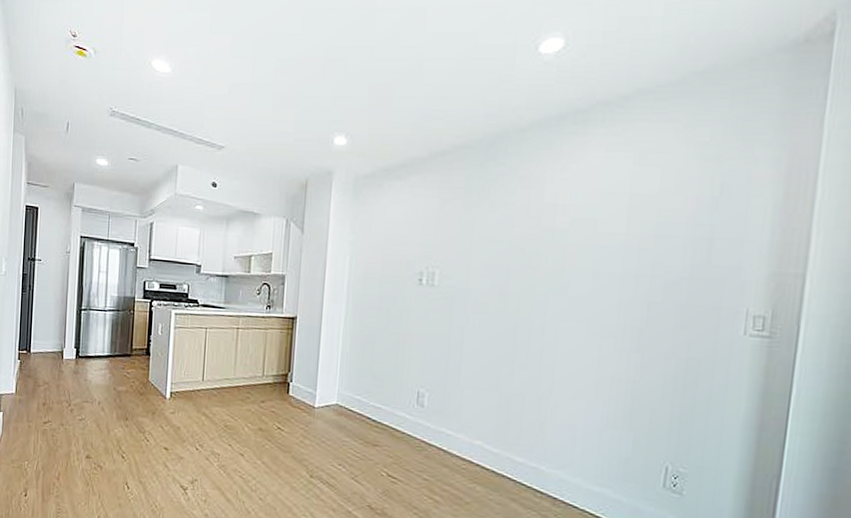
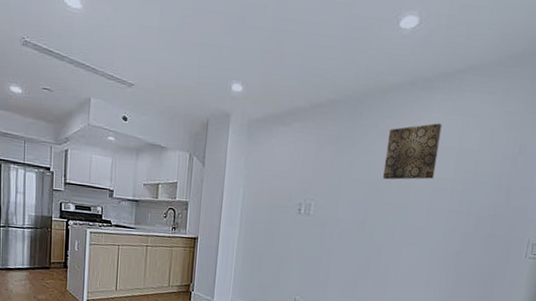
wall art: none [527,163,605,238] -> present [382,123,442,180]

